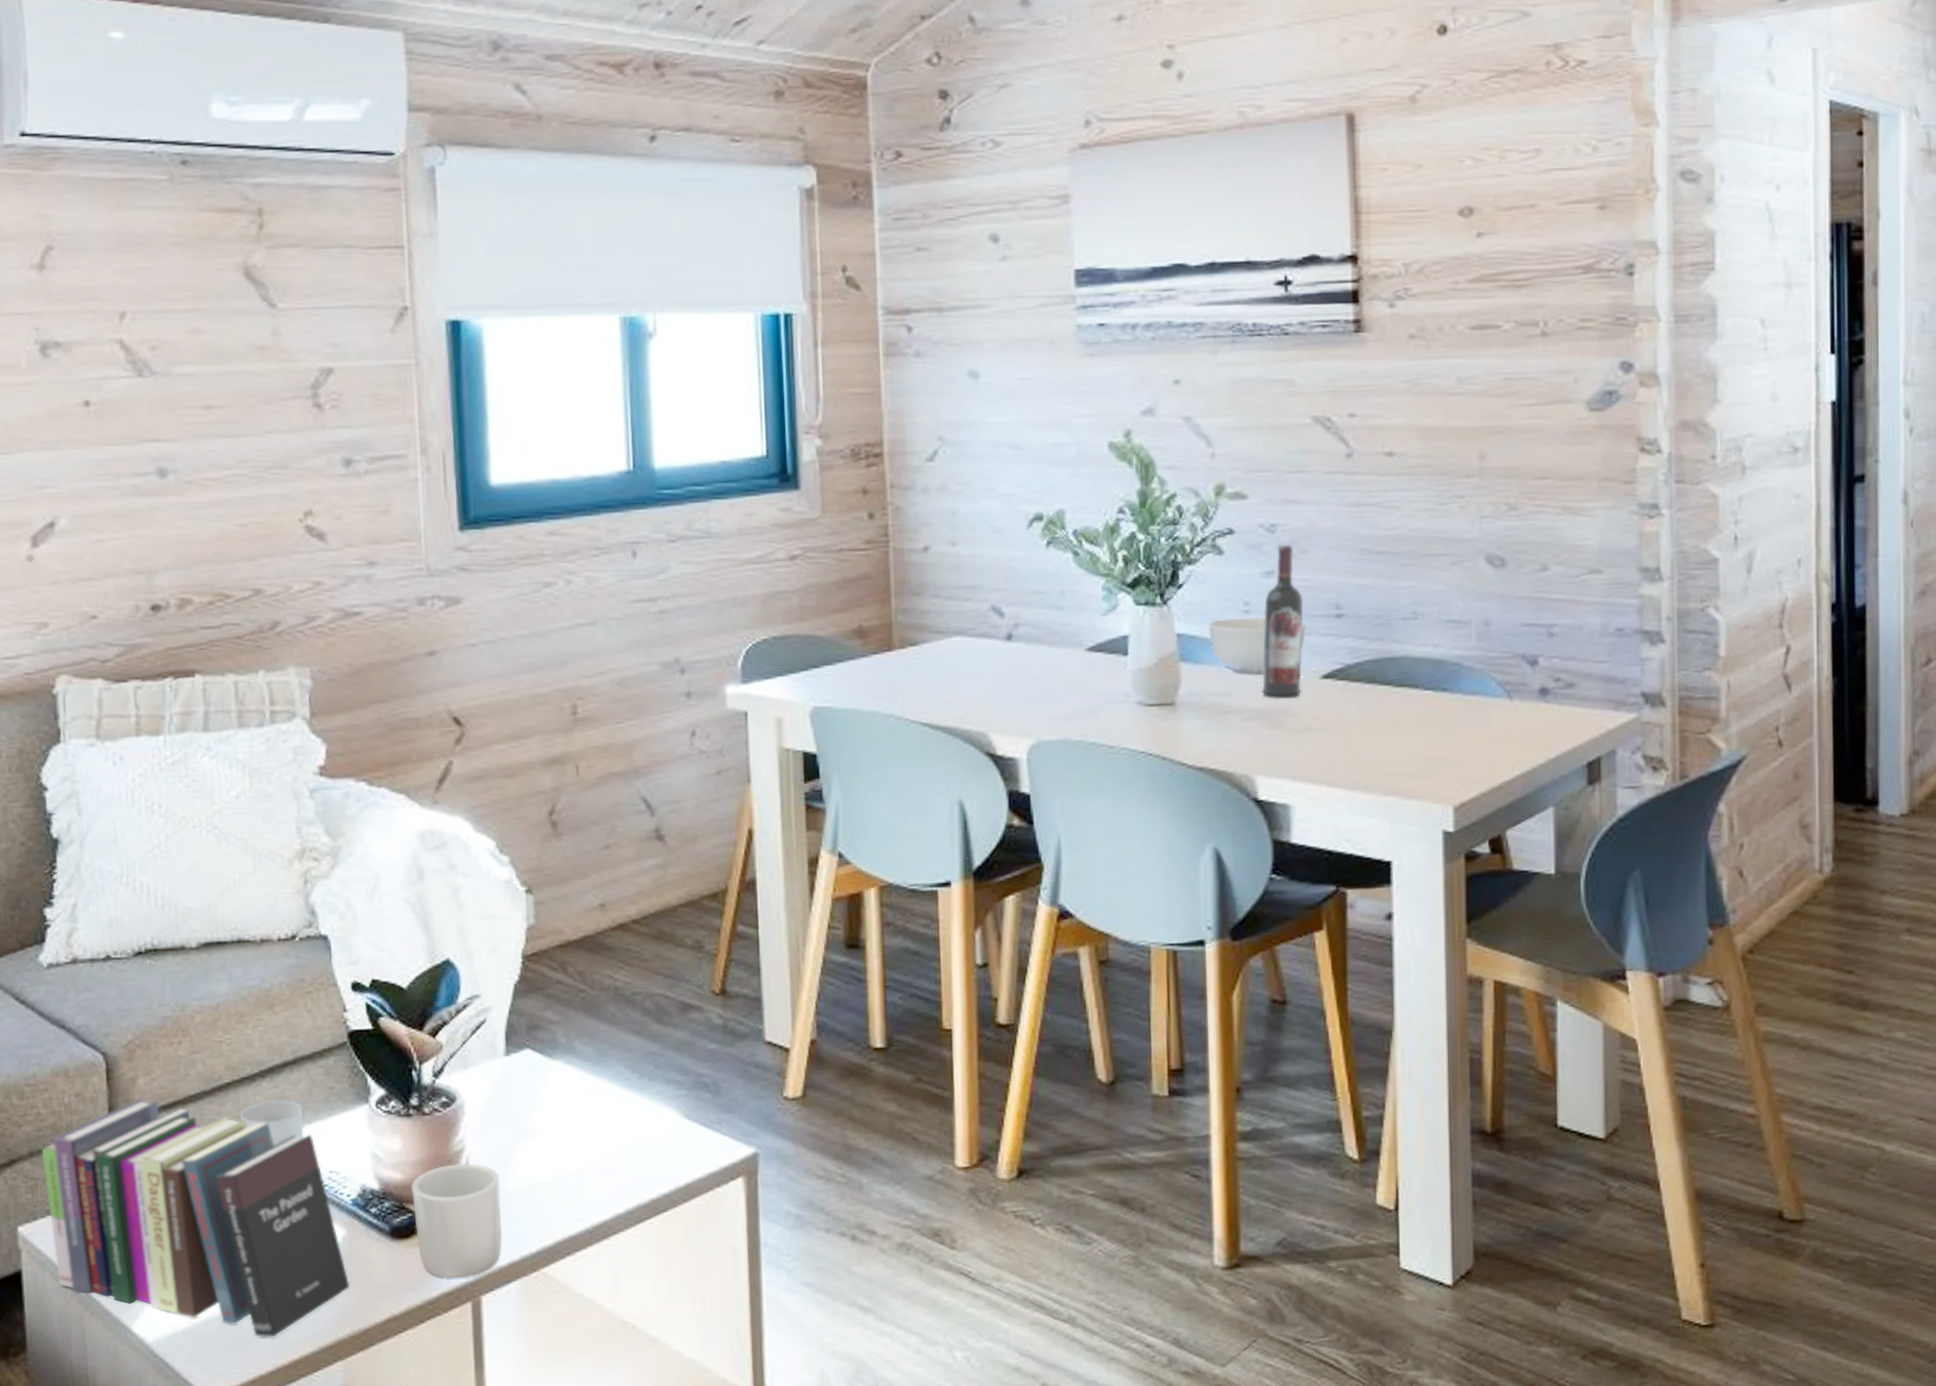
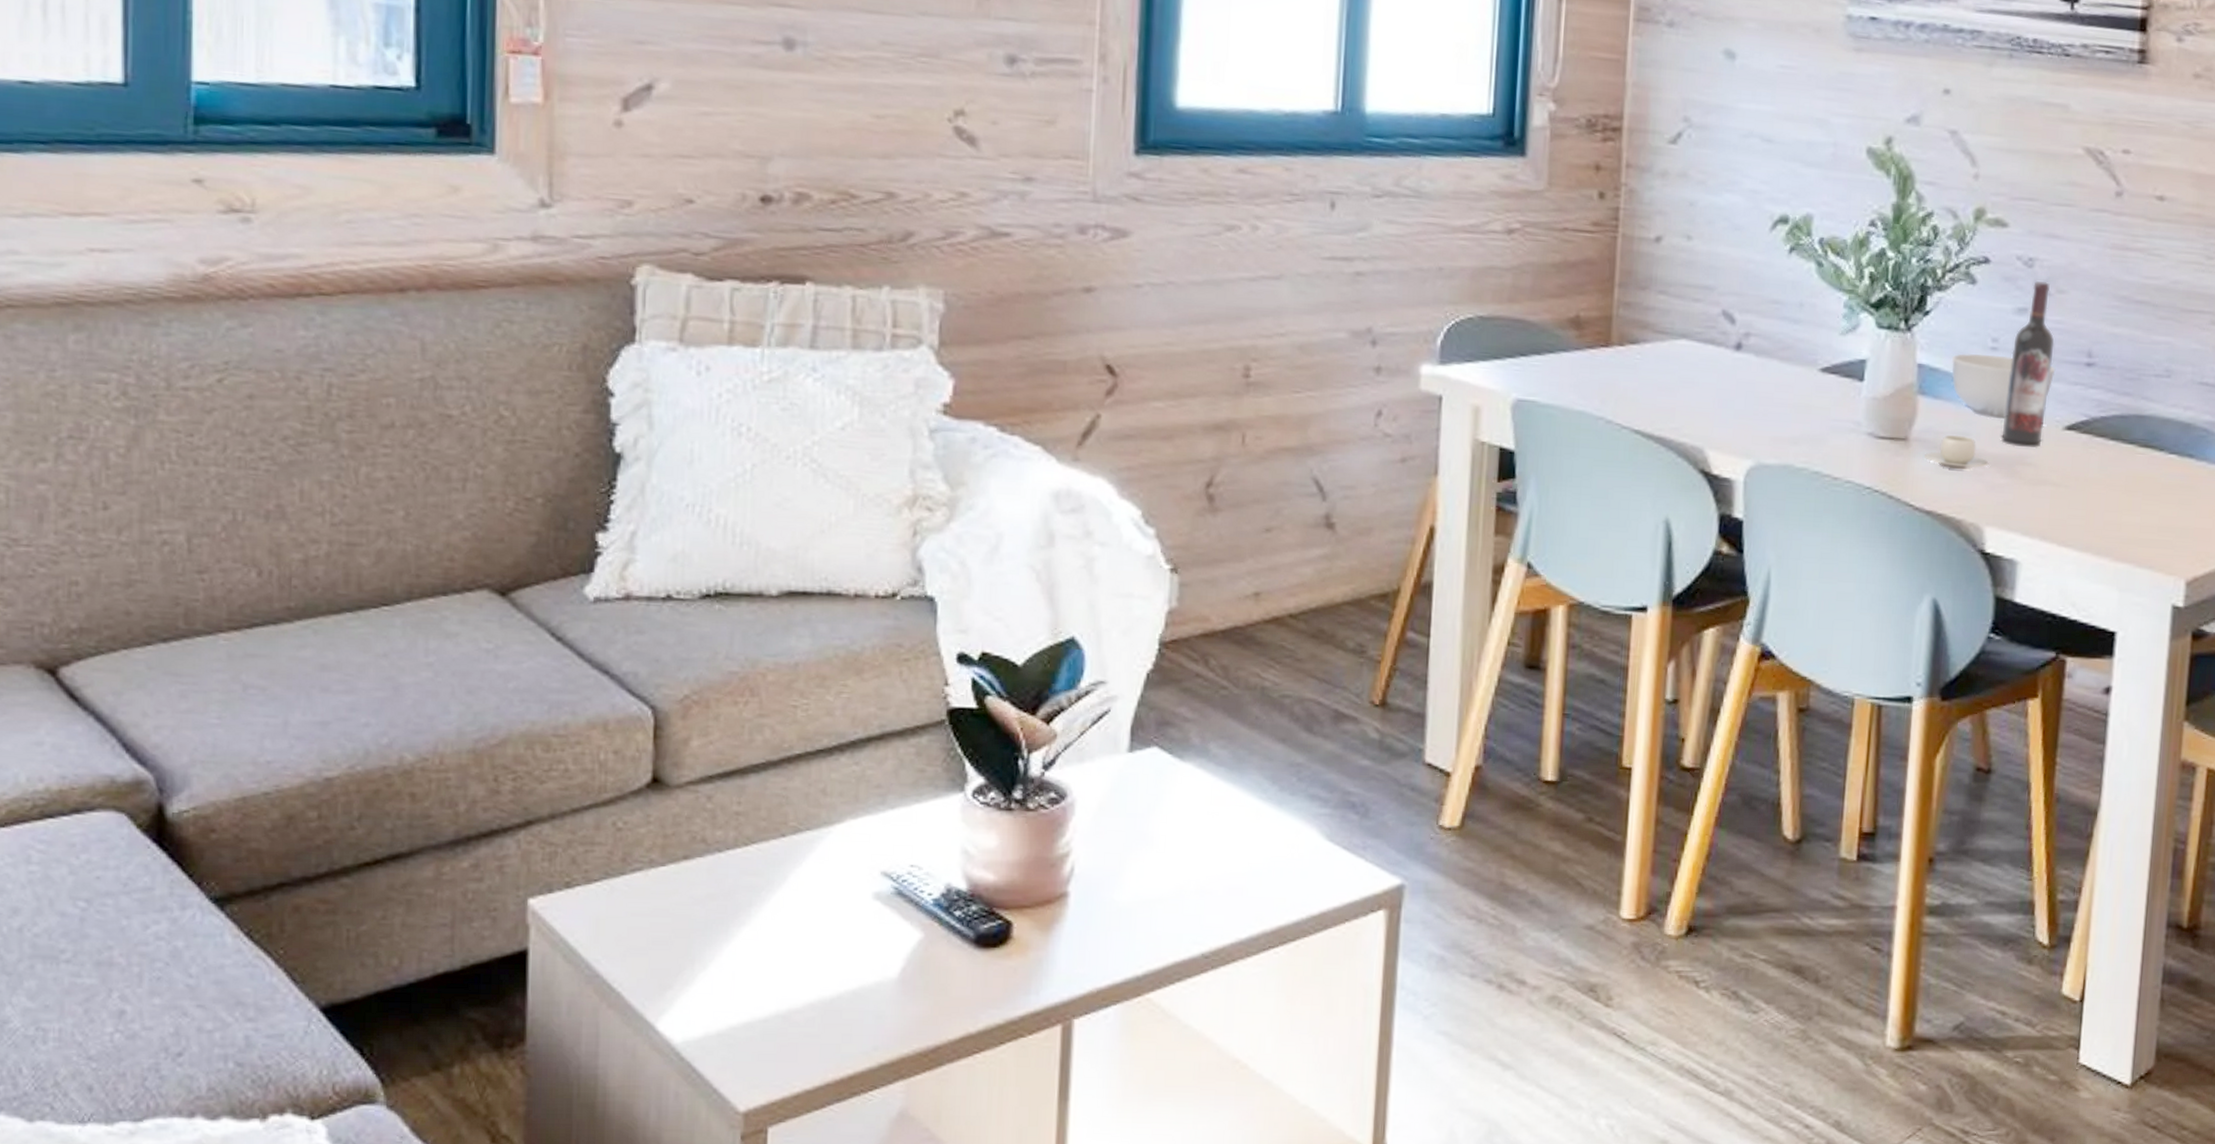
books: present [42,1098,350,1338] -> none [565,762,922,1048]
candle holder: present [239,1099,304,1146] -> none [809,778,887,831]
mug: present [410,1163,503,1279] -> none [1003,868,1108,998]
teacup: none [1192,695,1253,727] -> present [1925,435,1989,470]

